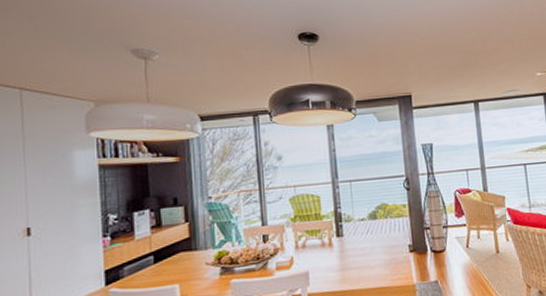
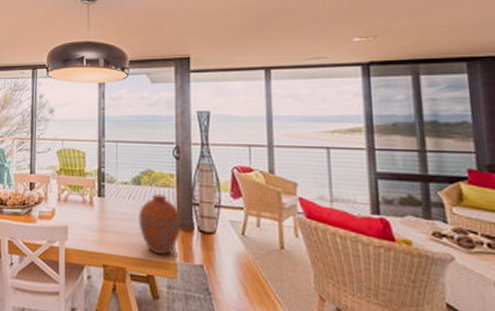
vase: none [377,224,417,280] -> present [138,194,182,255]

